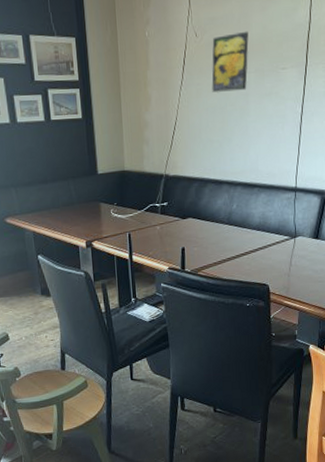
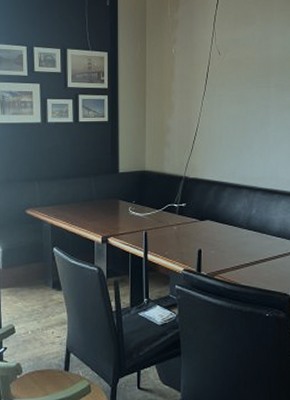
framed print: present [211,31,249,92] -> none [233,51,269,103]

